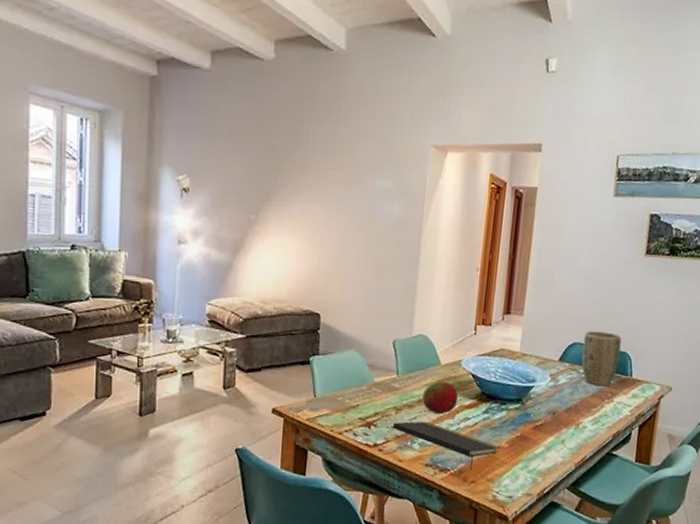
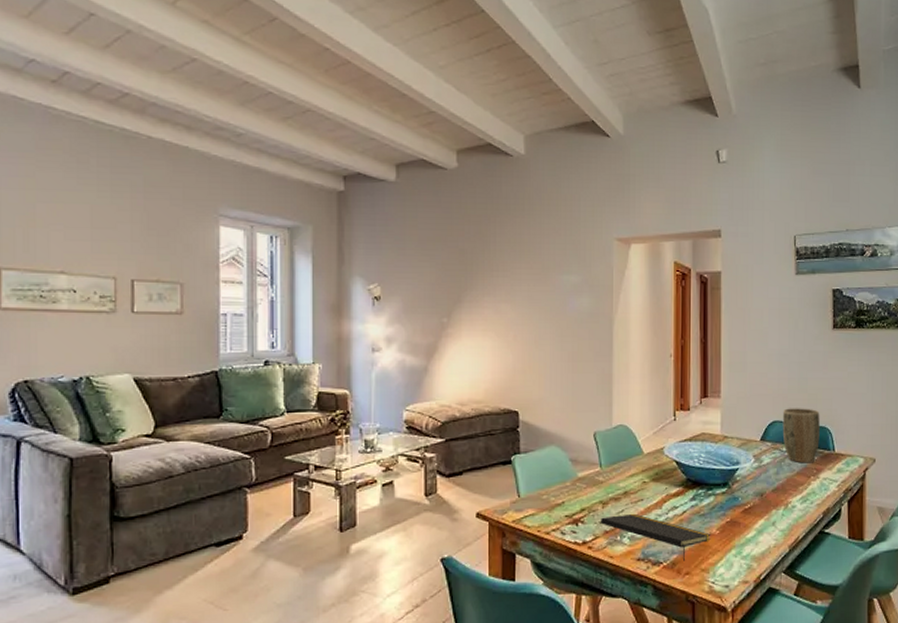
fruit: present [422,381,459,415] -> none [628,470,664,506]

